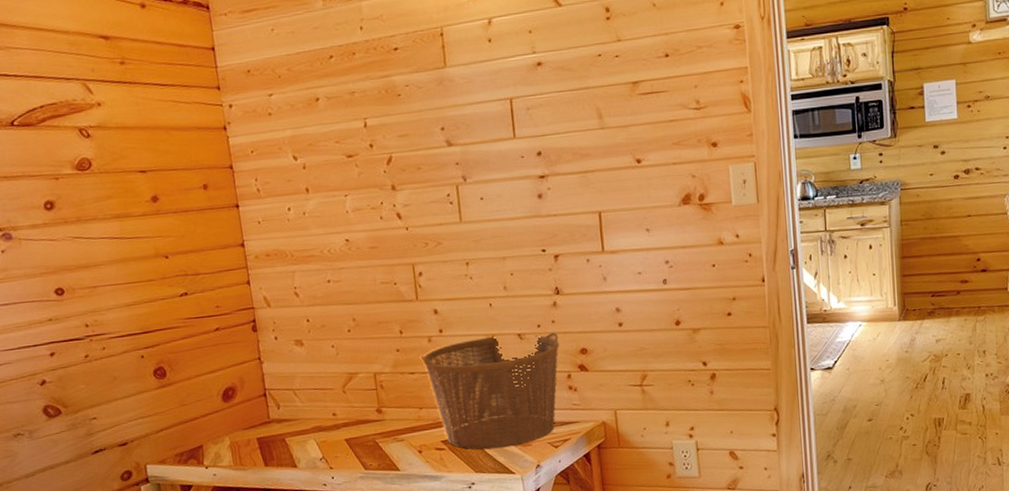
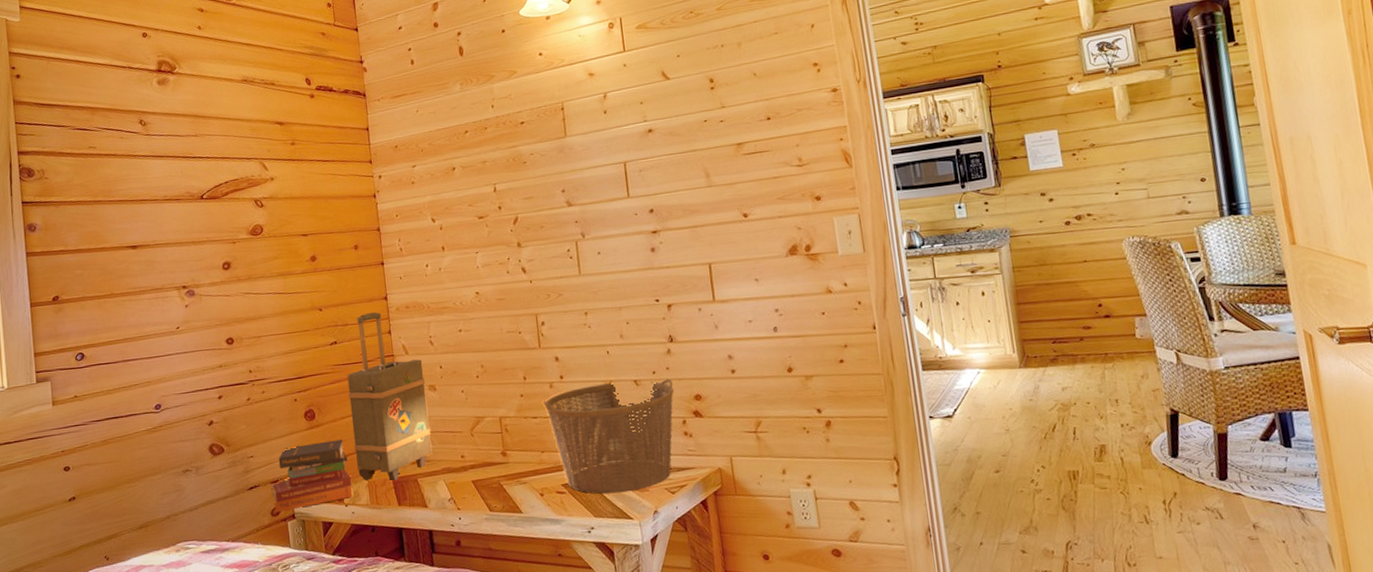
books: none [119,398,213,477] -> present [271,439,352,513]
suitcase: none [201,260,301,442] -> present [347,311,432,481]

